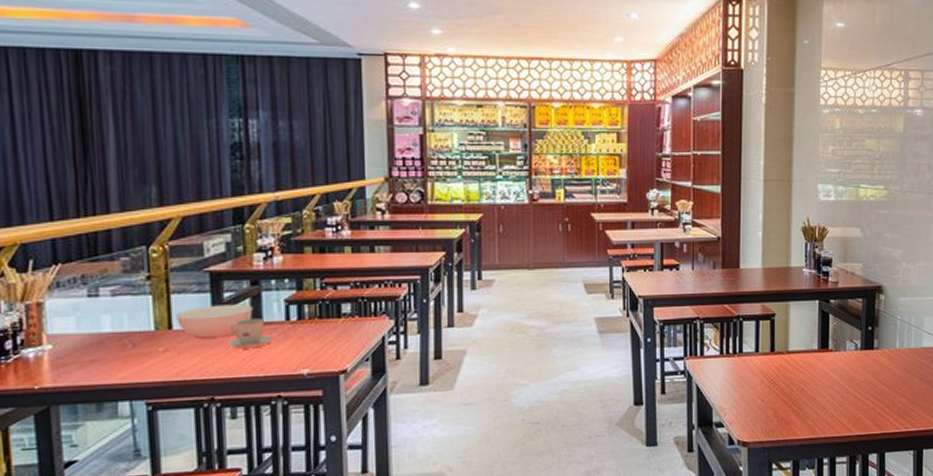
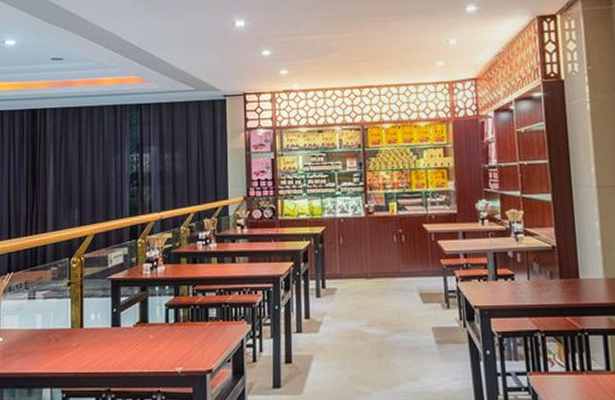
bowl: present [175,304,253,339] -> none [85,307,141,336]
teacup: present [227,319,274,349] -> none [121,320,156,347]

